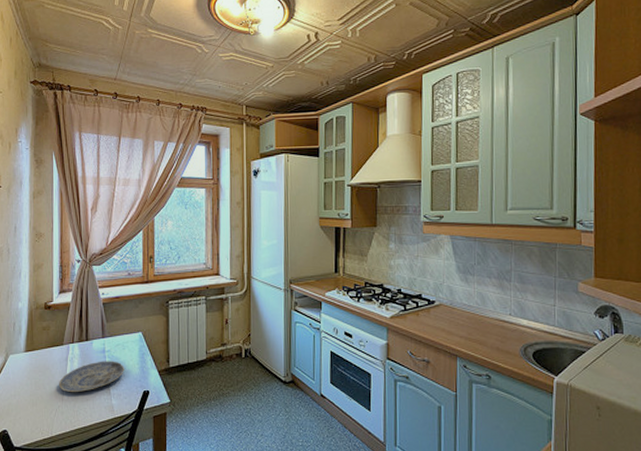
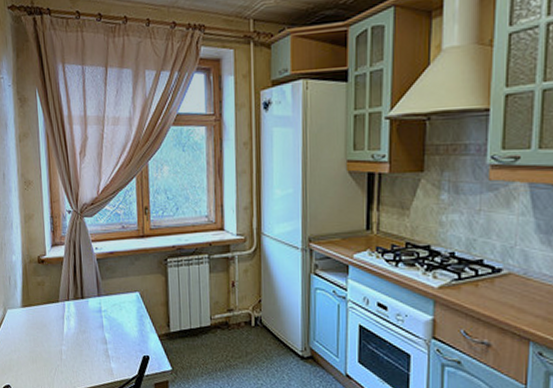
plate: present [59,361,125,393] -> none [57,321,123,353]

